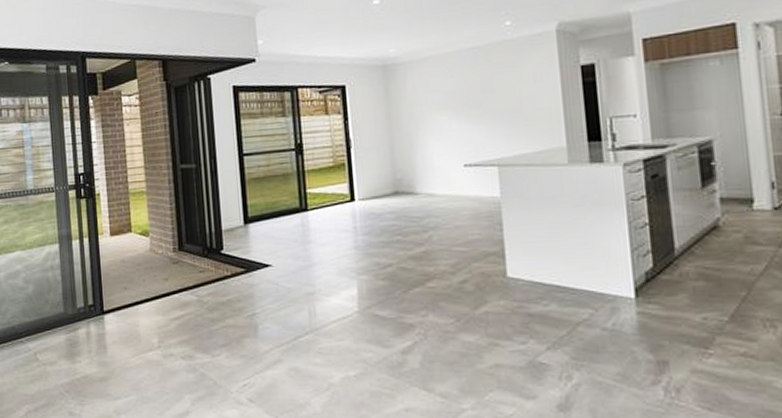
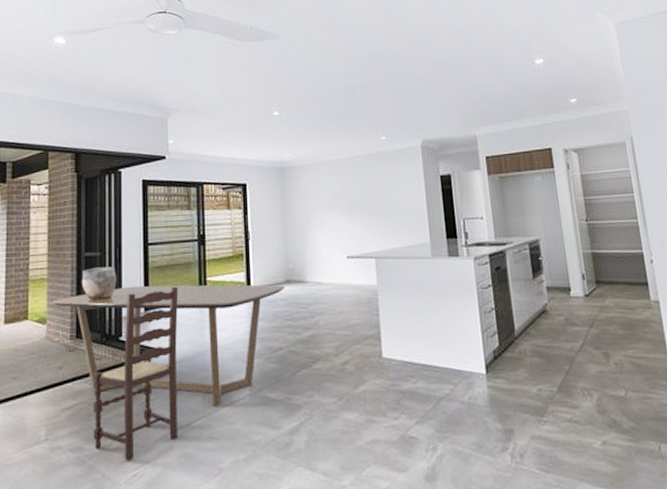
dining table: none [152,196,393,322] -> present [52,284,285,406]
ceramic vessel: none [179,178,215,214] -> present [81,266,117,301]
dining chair: none [198,198,285,371] -> present [93,286,179,461]

